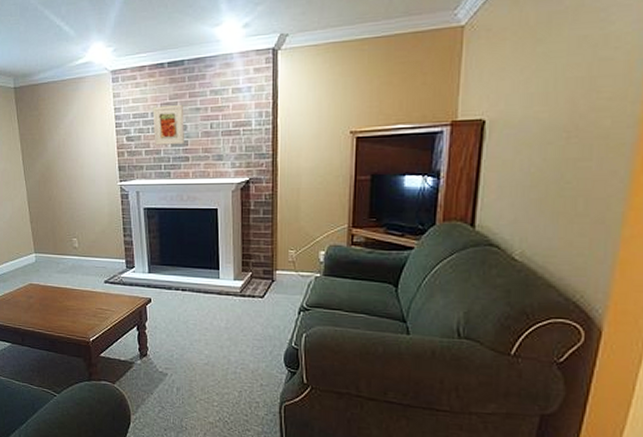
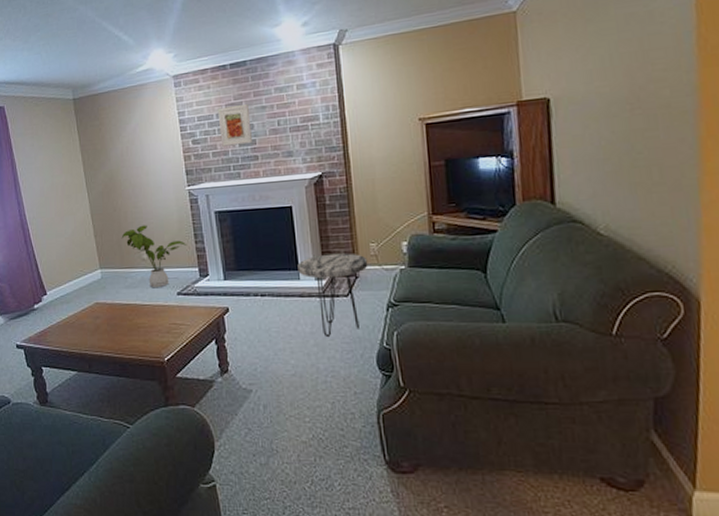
house plant: none [55,215,116,275] -> present [121,224,187,288]
side table: none [218,257,285,333] -> present [297,253,368,336]

